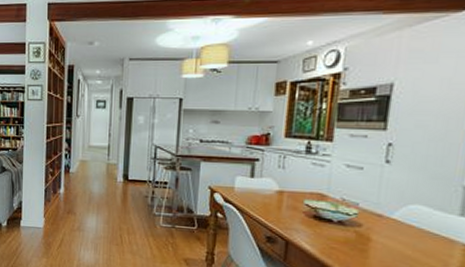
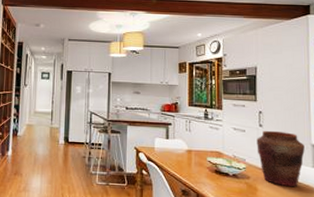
vase: none [377,167,453,239] -> present [256,130,305,187]

